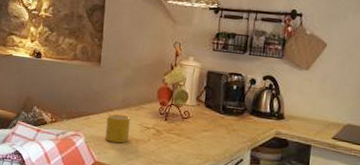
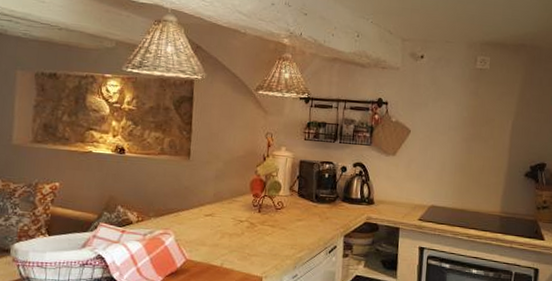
cup: present [105,114,131,144] -> none [196,209,223,239]

